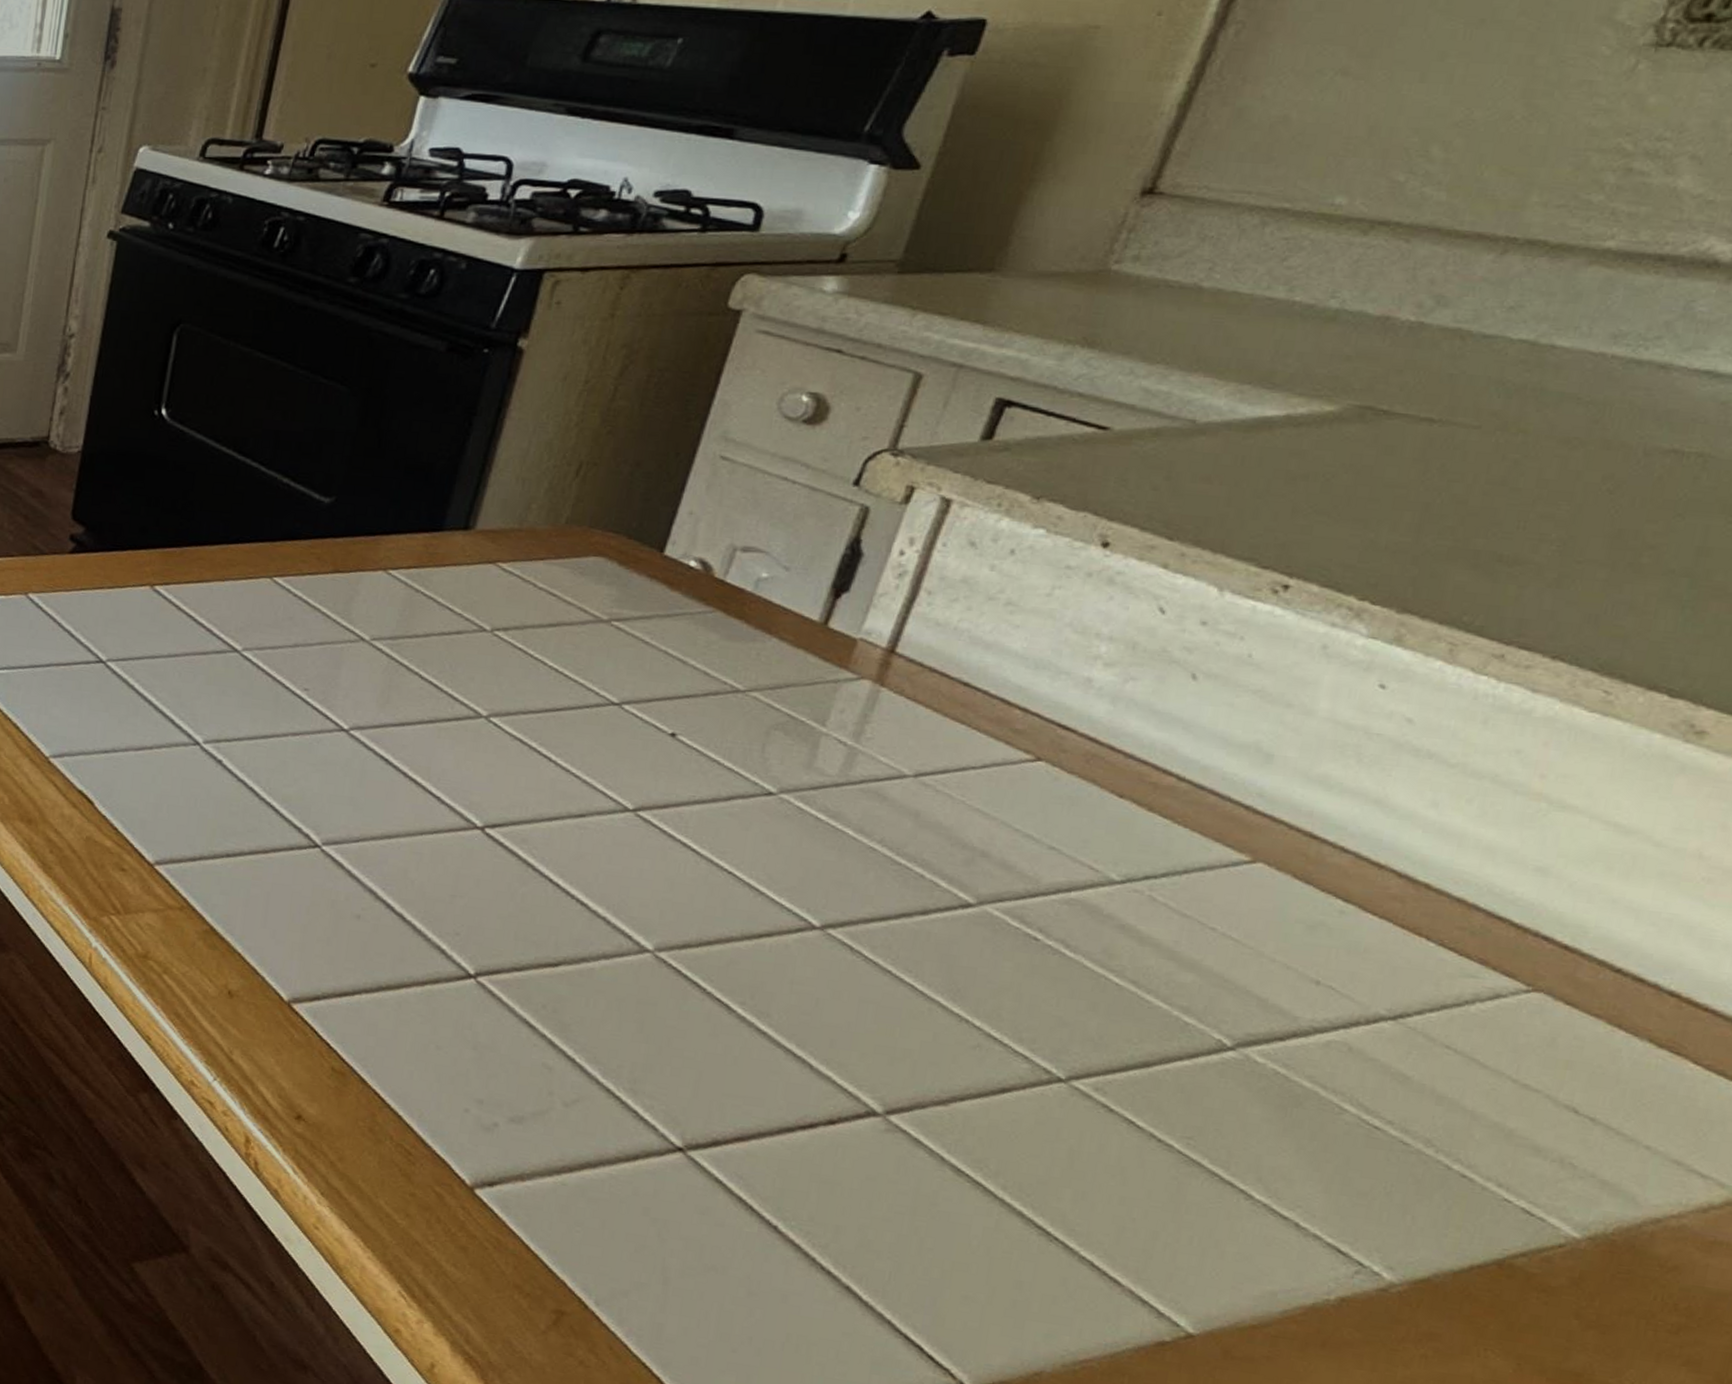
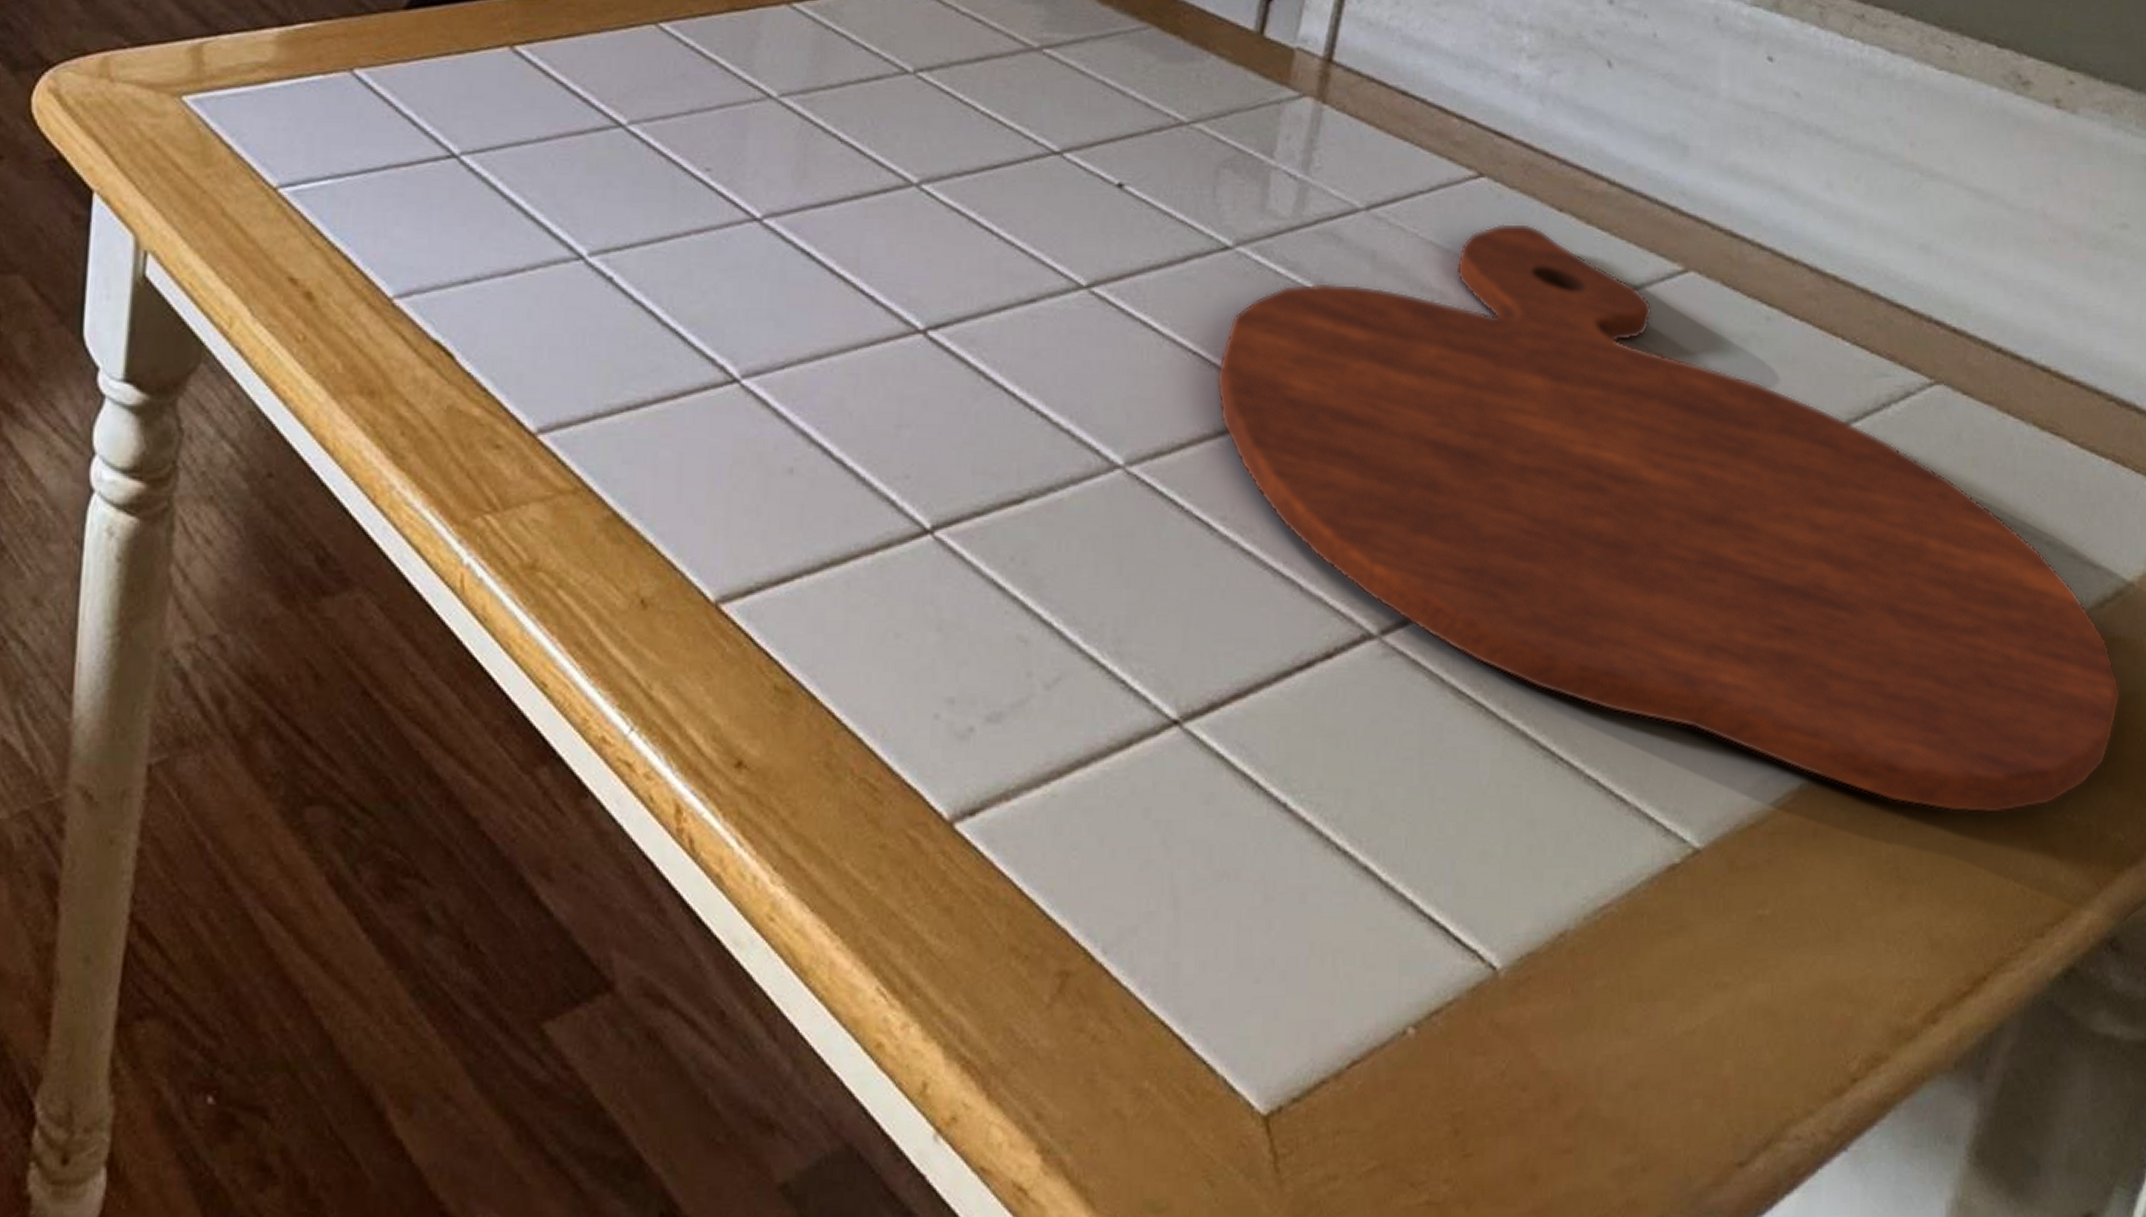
cutting board: none [747,801,1716,1370] -> present [1215,222,2122,815]

